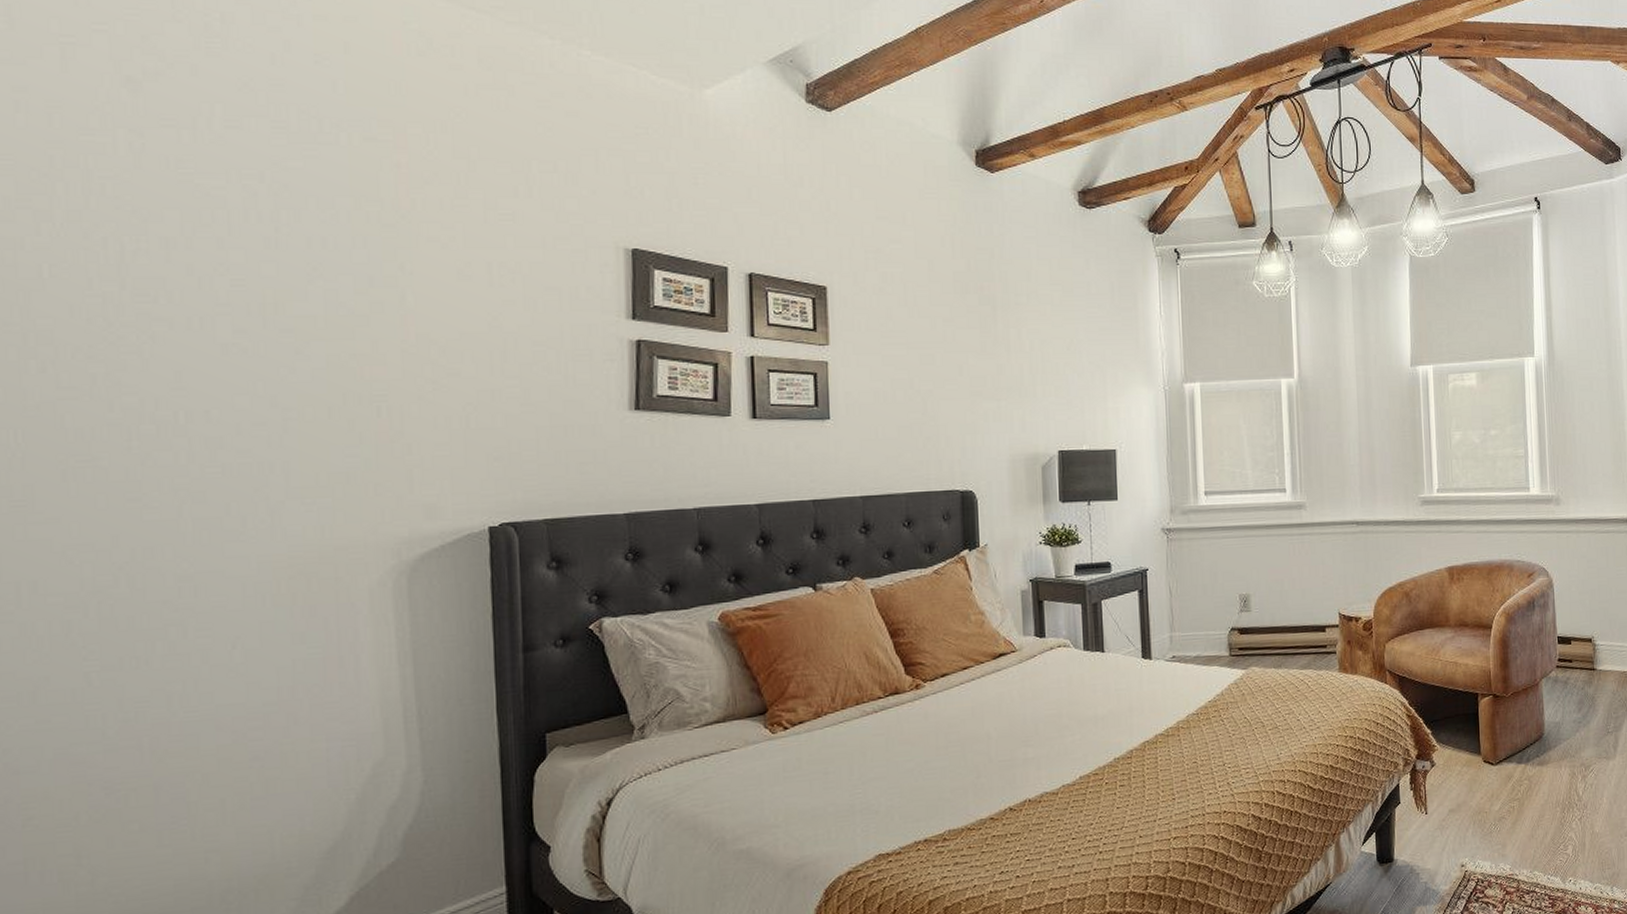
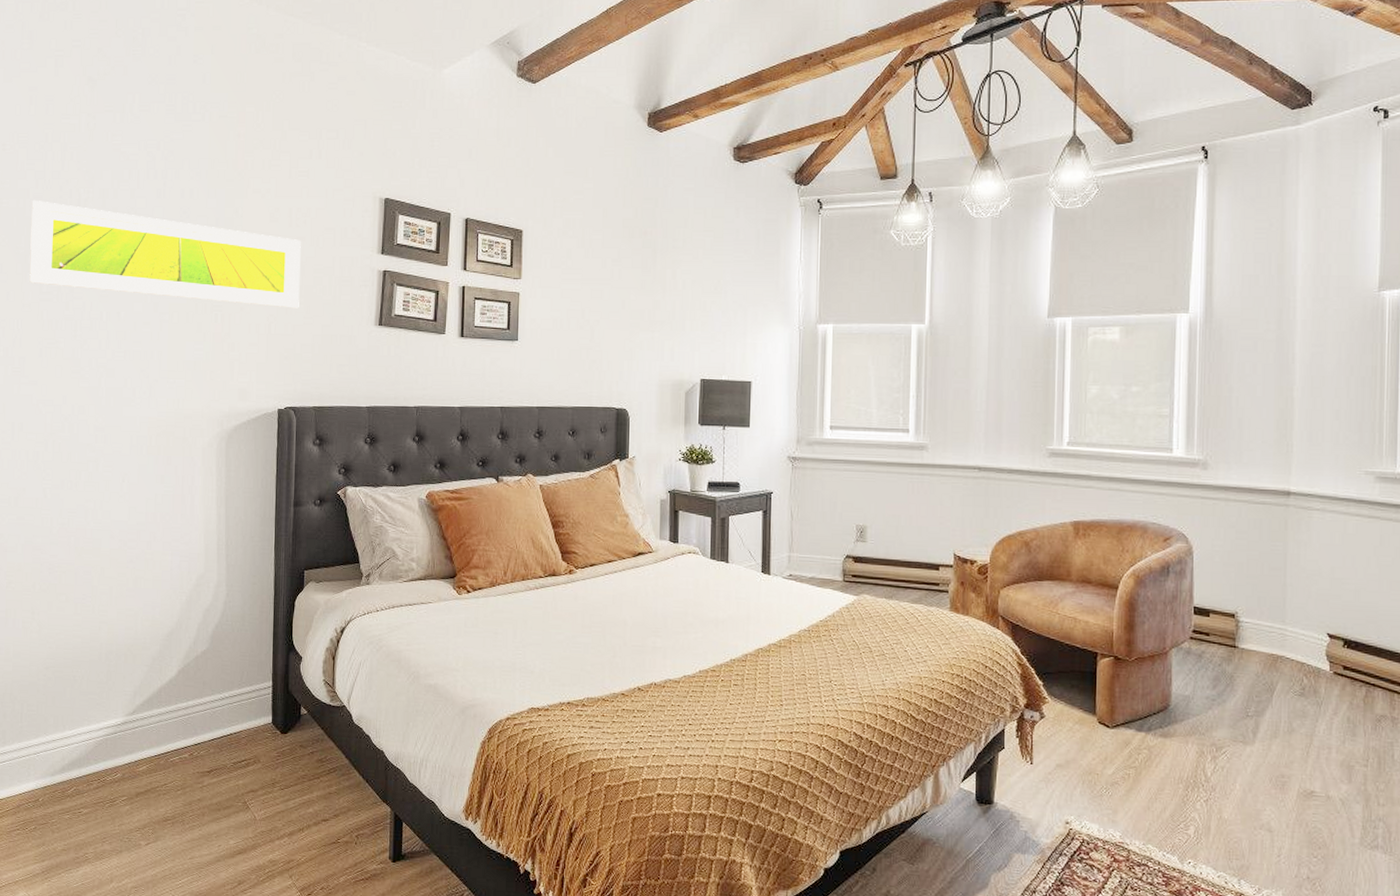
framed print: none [30,252,512,394] -> present [29,199,301,308]

